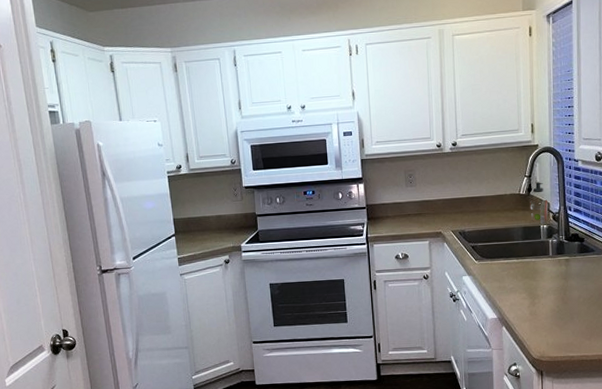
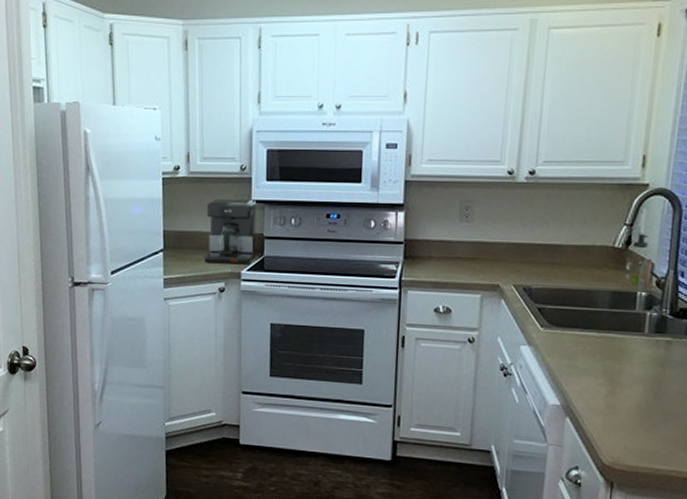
coffee maker: none [206,187,252,241] -> present [204,199,257,265]

